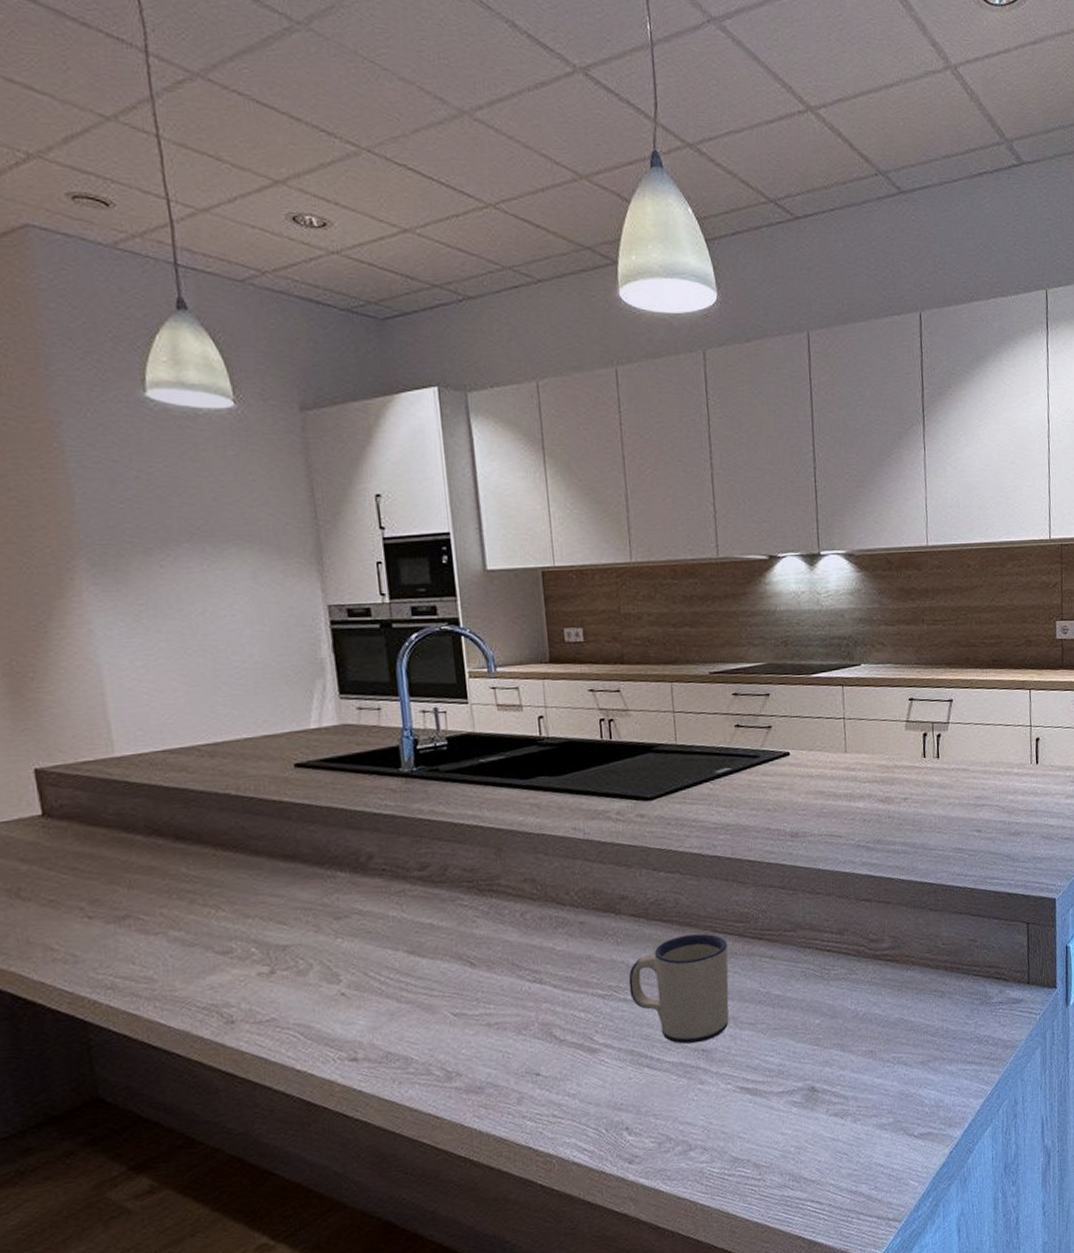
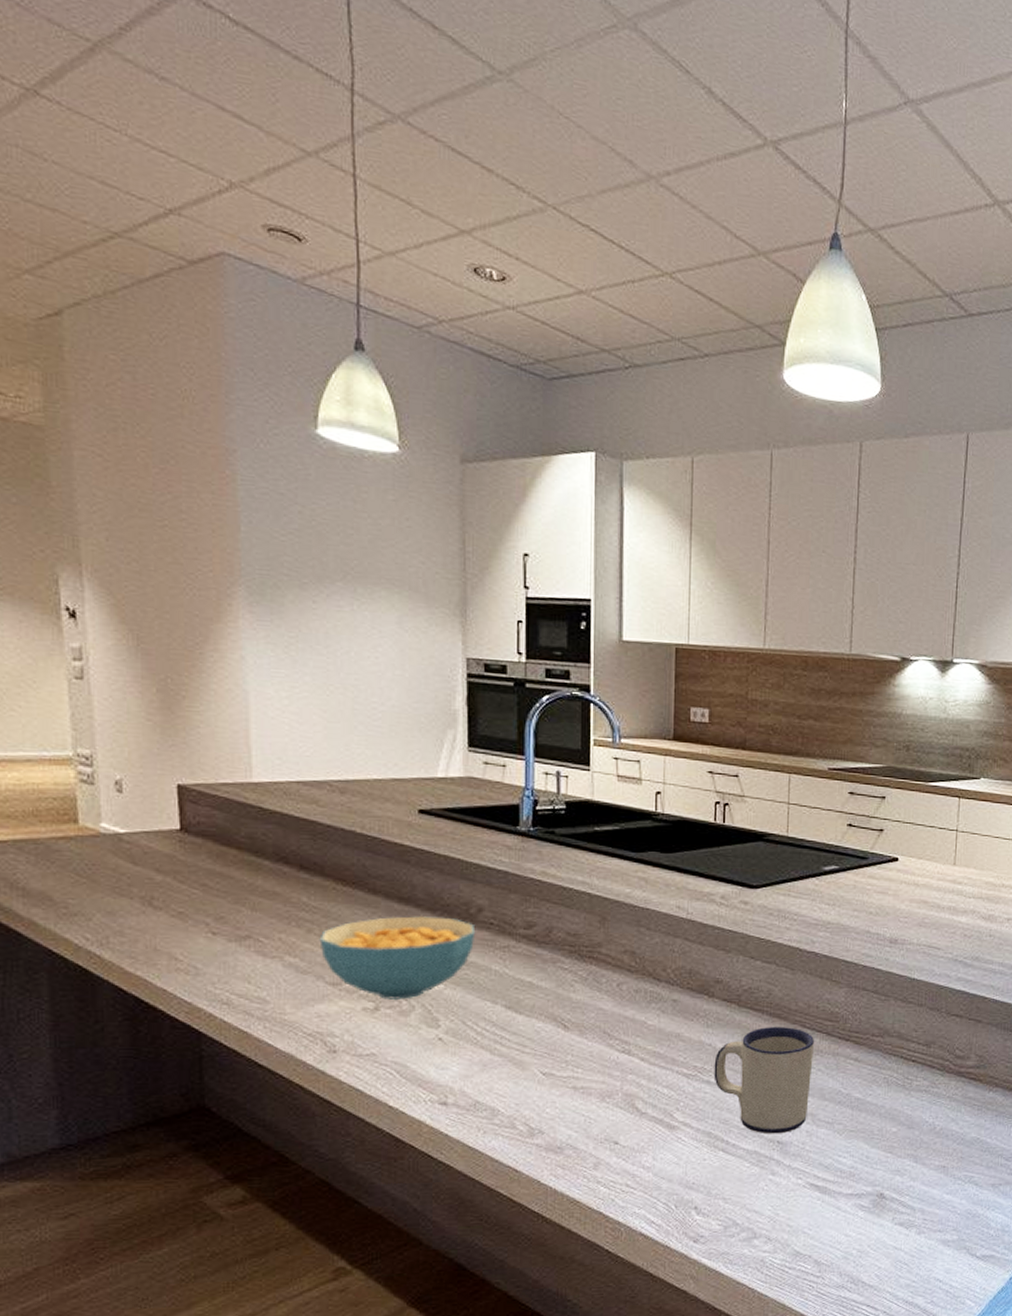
cereal bowl: none [203,869,368,962] -> present [319,915,476,1001]

